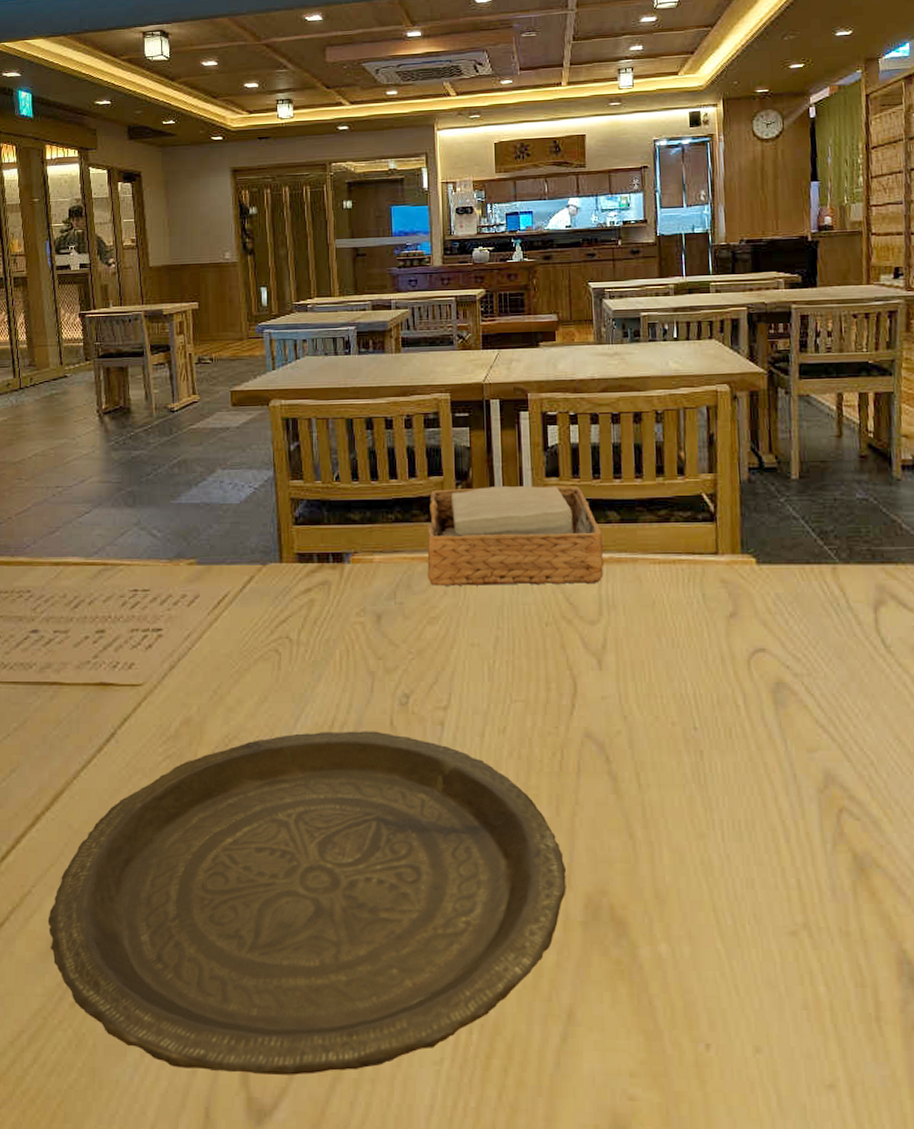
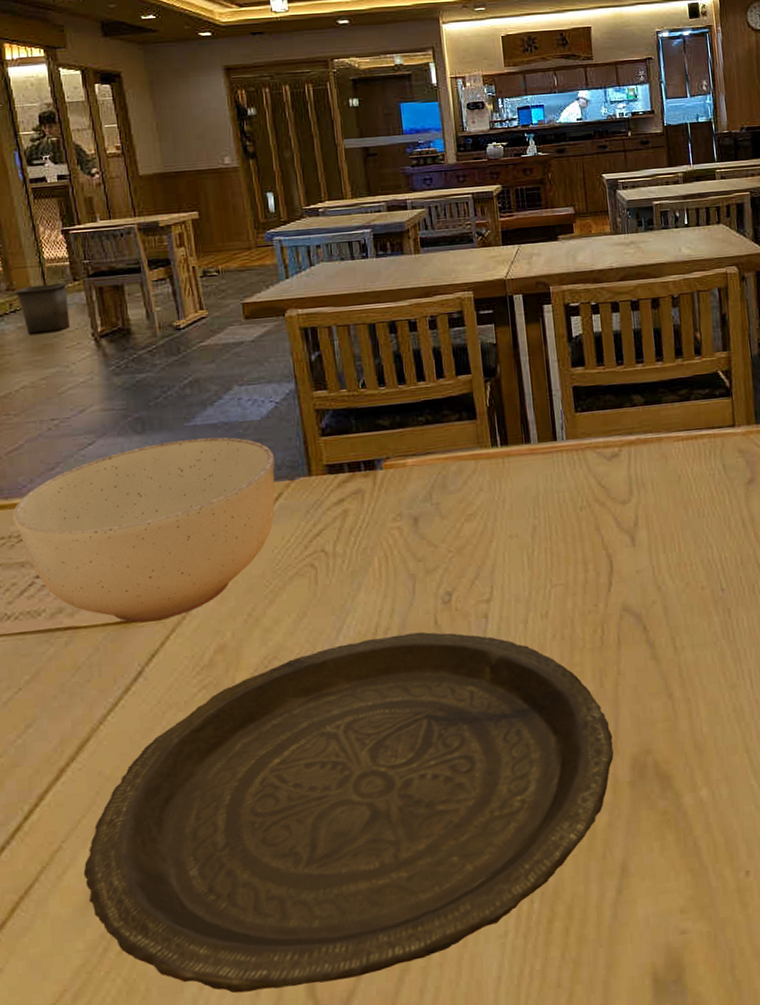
bowl: none [16,516,250,687] -> present [12,437,276,623]
waste bin: none [35,362,80,408] -> present [14,282,70,336]
napkin holder: present [427,485,604,586] -> none [459,373,632,483]

